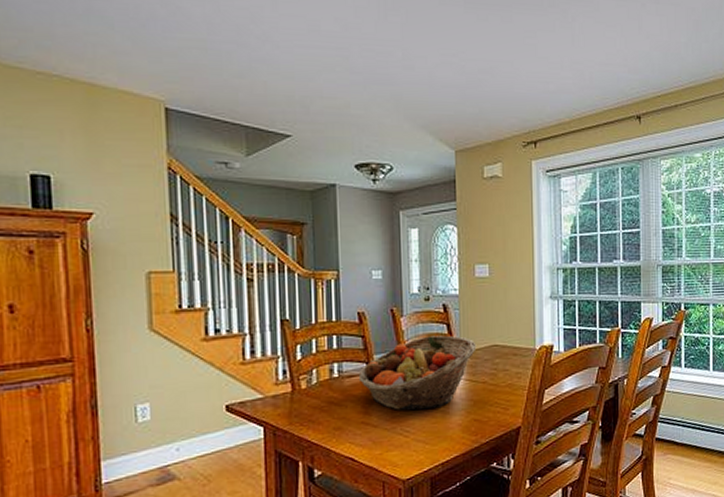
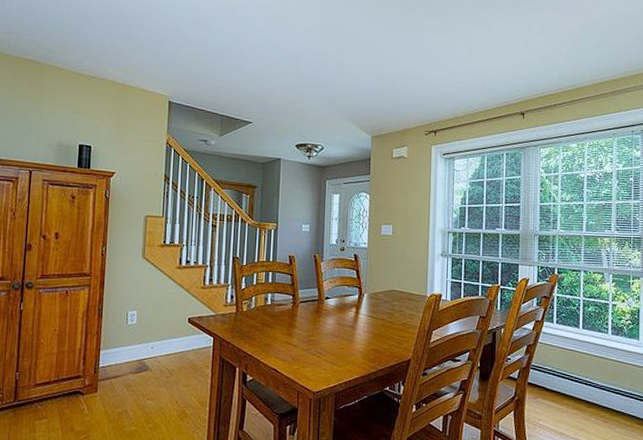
fruit basket: present [358,335,477,411] -> none [285,278,379,337]

